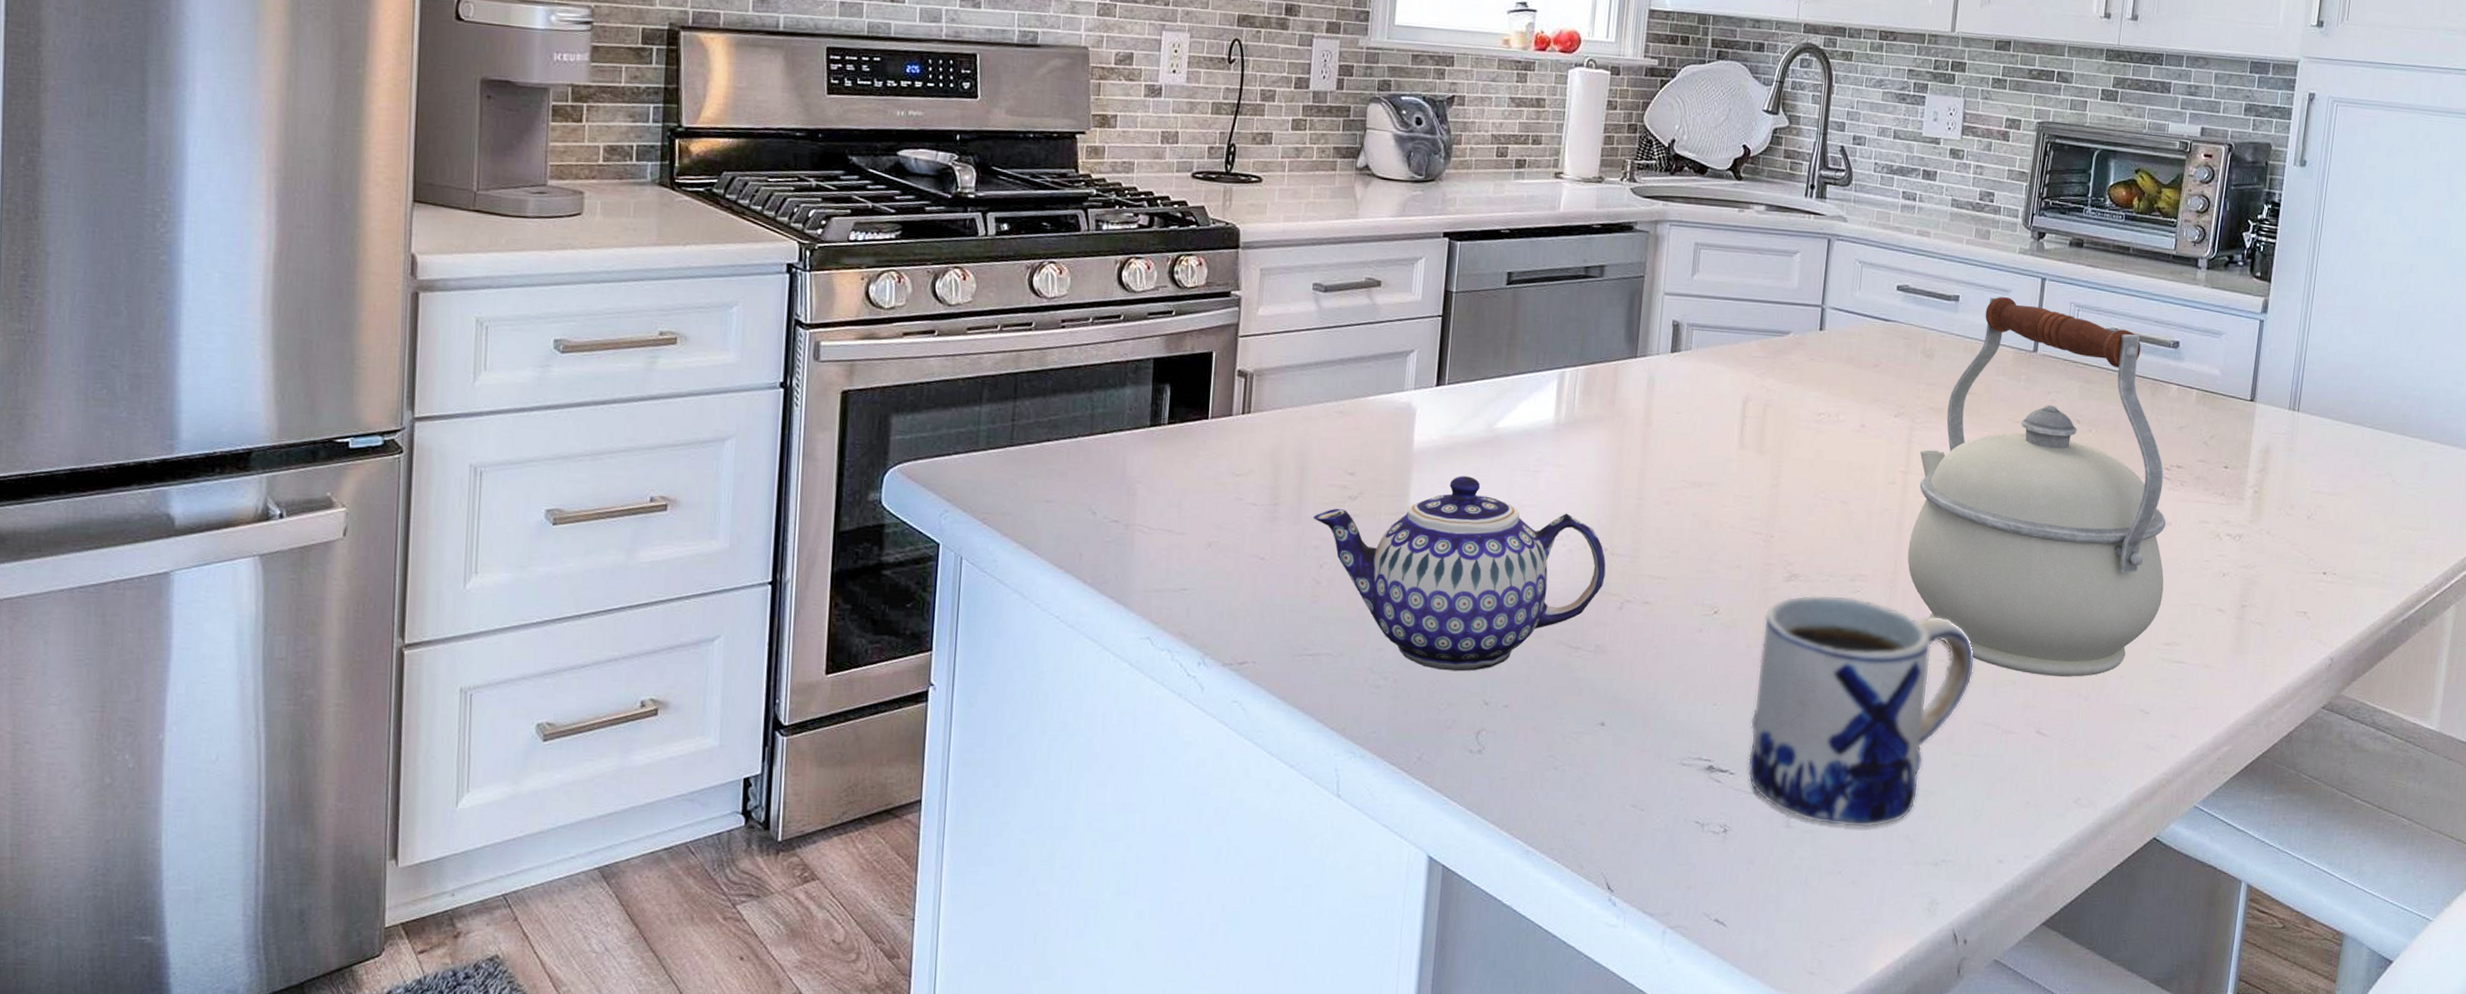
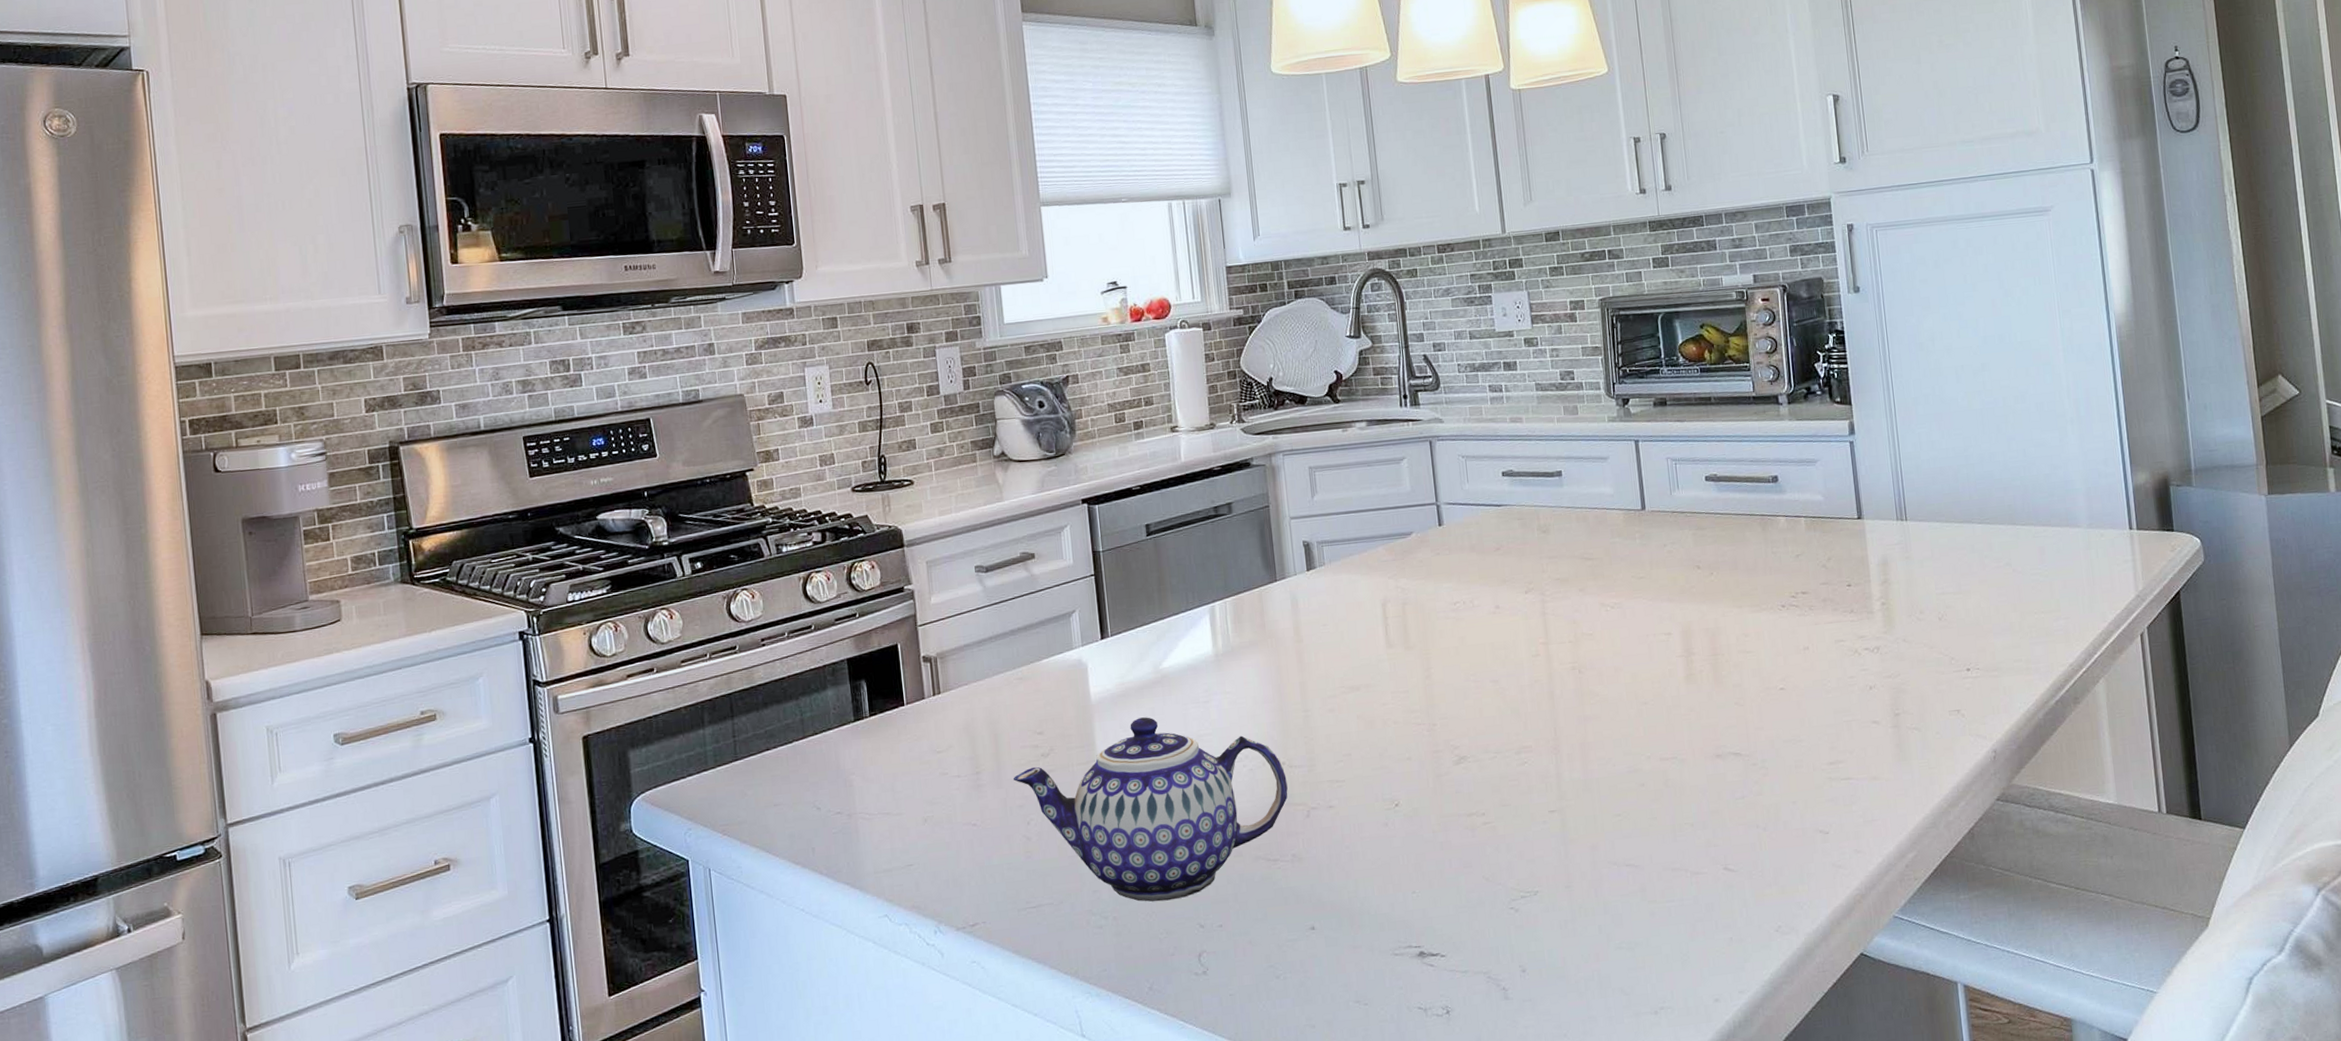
mug: present [1748,594,1975,828] -> none [1443,768,1651,991]
kettle: present [1907,297,2167,677] -> none [1555,464,1817,814]

